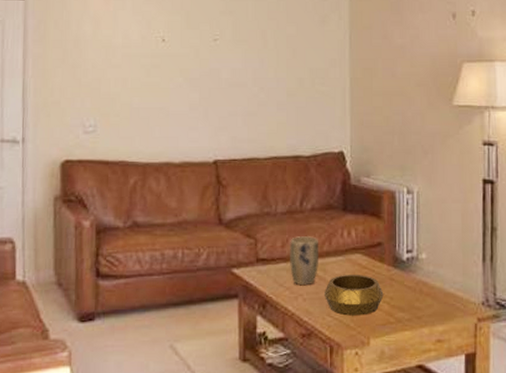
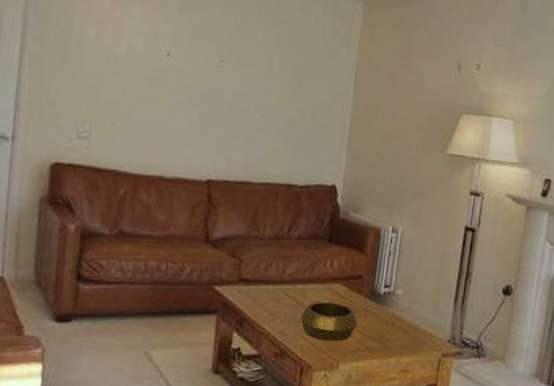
plant pot: present [290,236,320,286] -> none [271,261,301,309]

